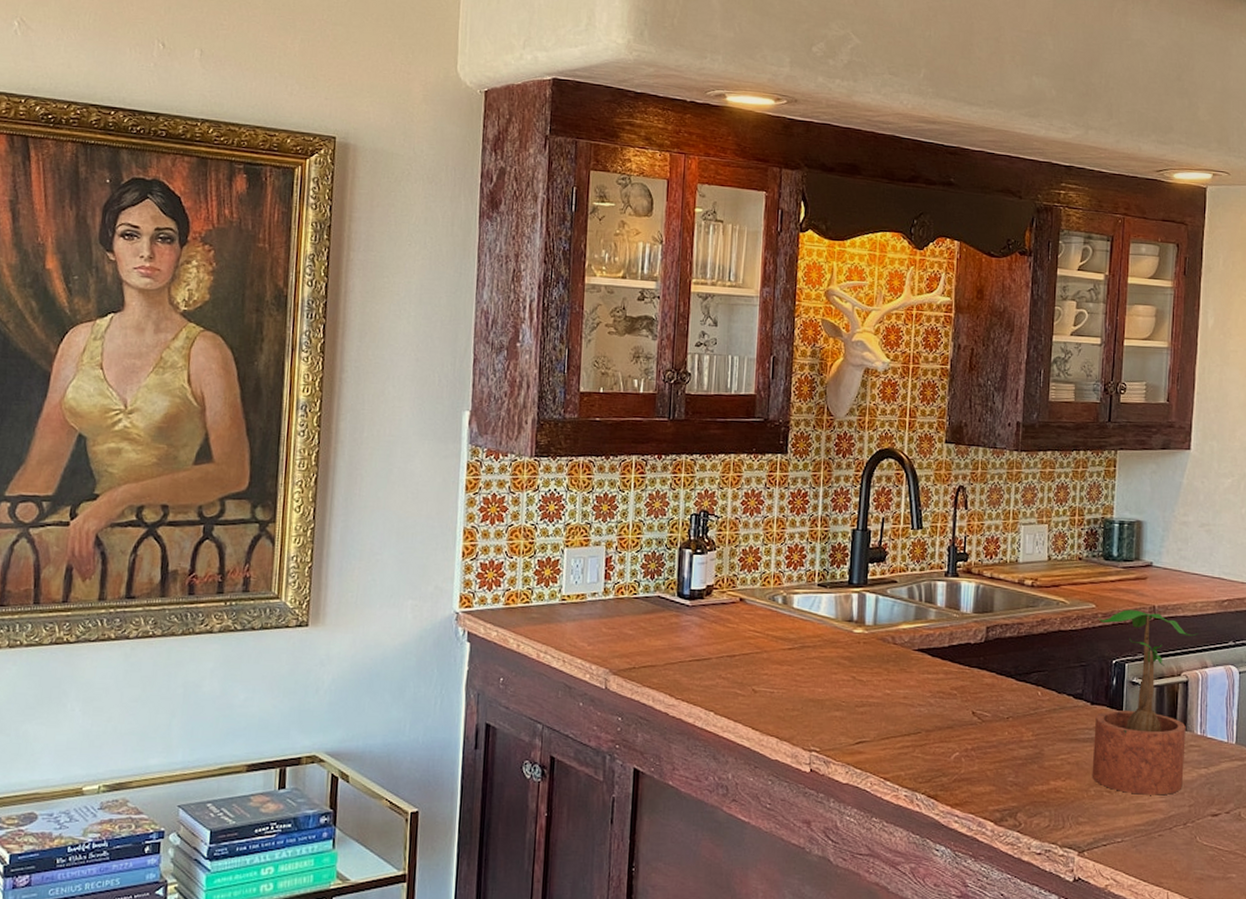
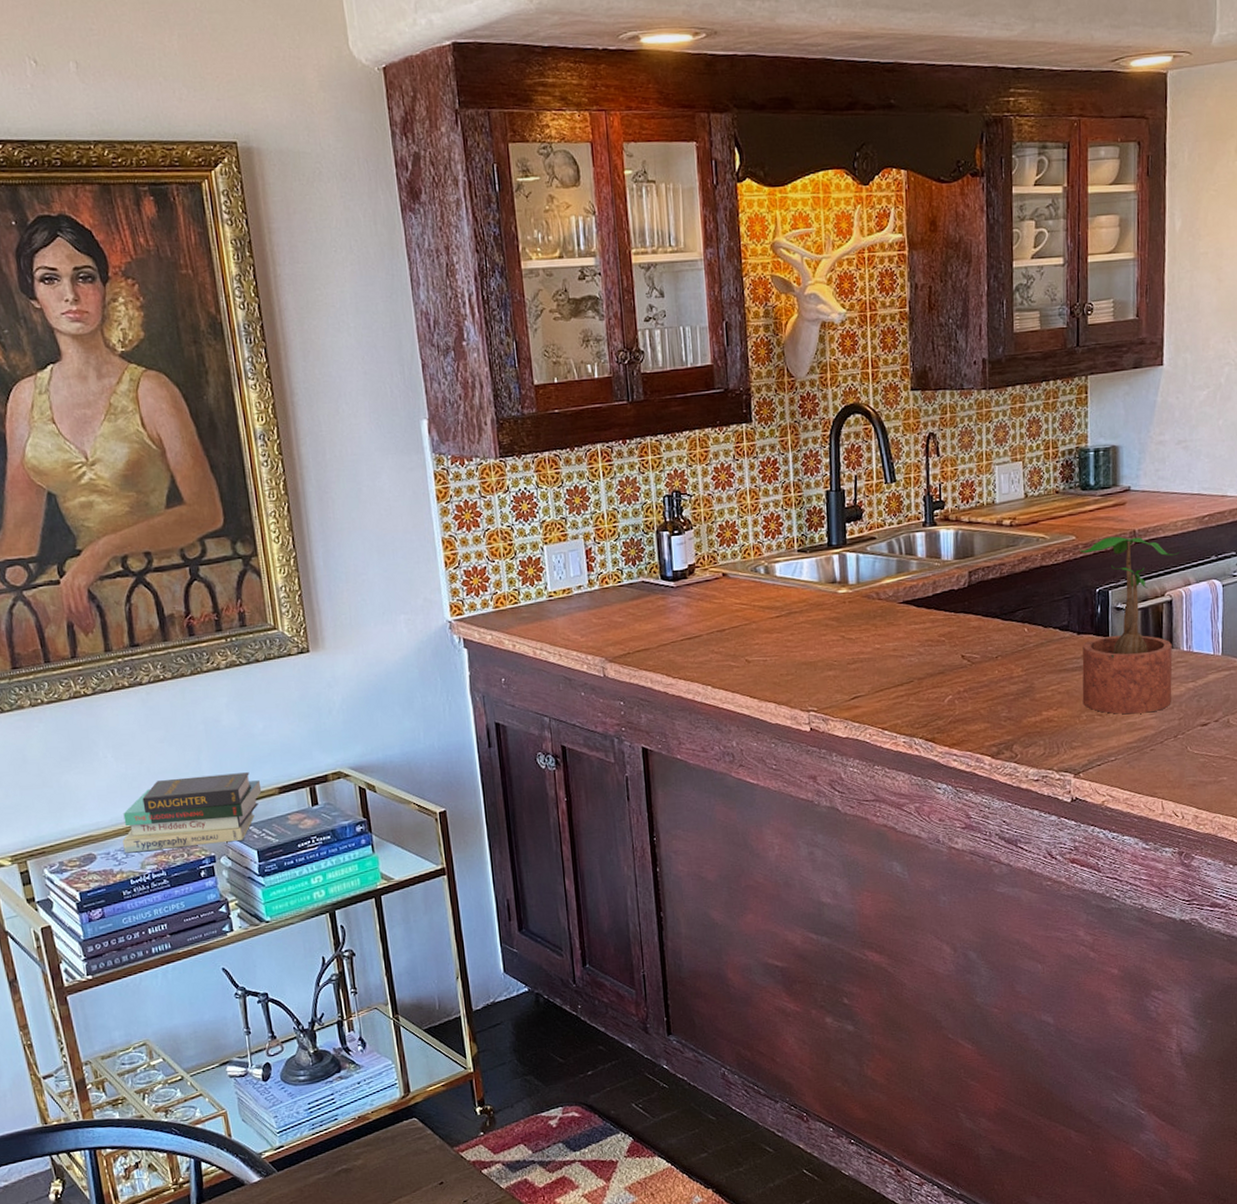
books: none [69,742,230,819] -> present [123,772,262,853]

